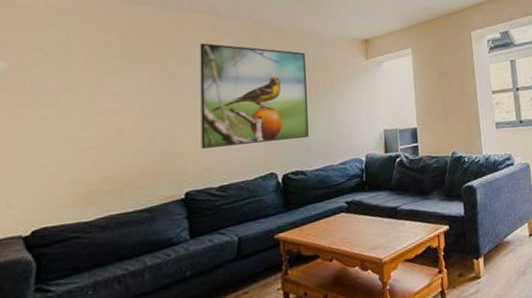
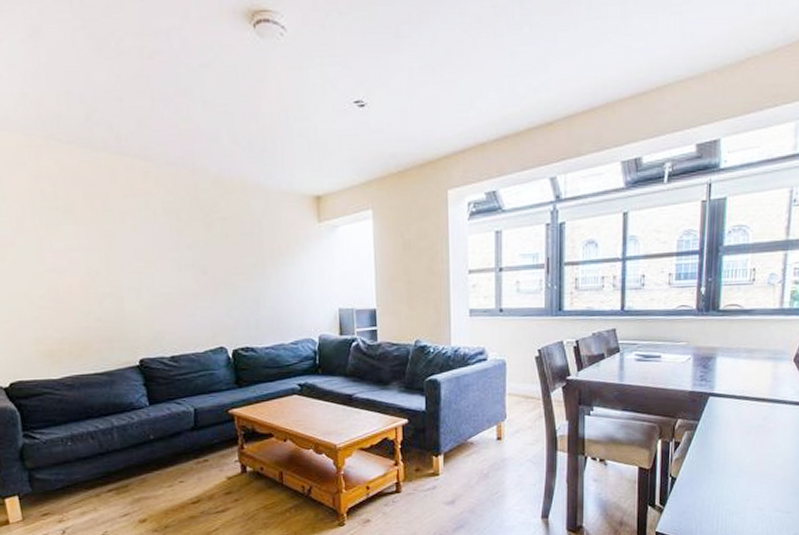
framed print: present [200,43,309,149] -> none [133,194,257,316]

